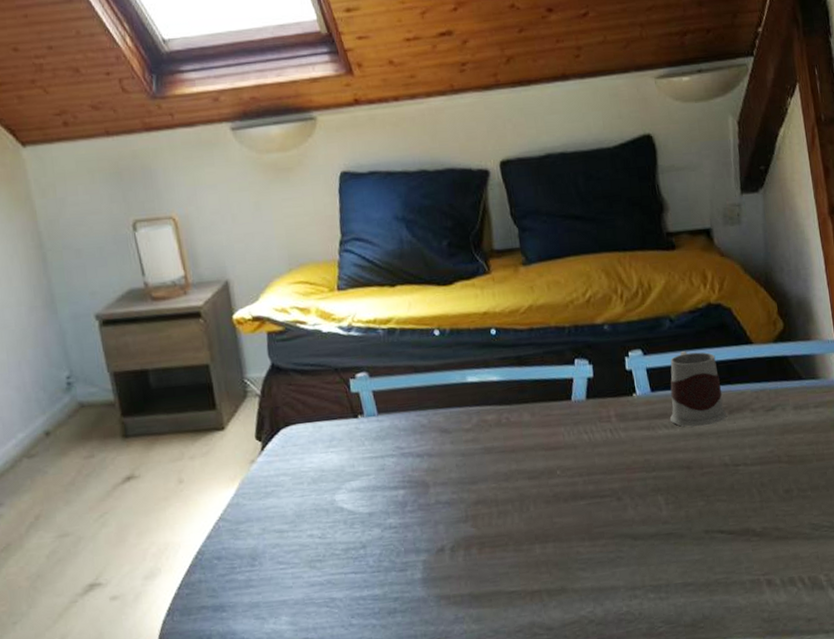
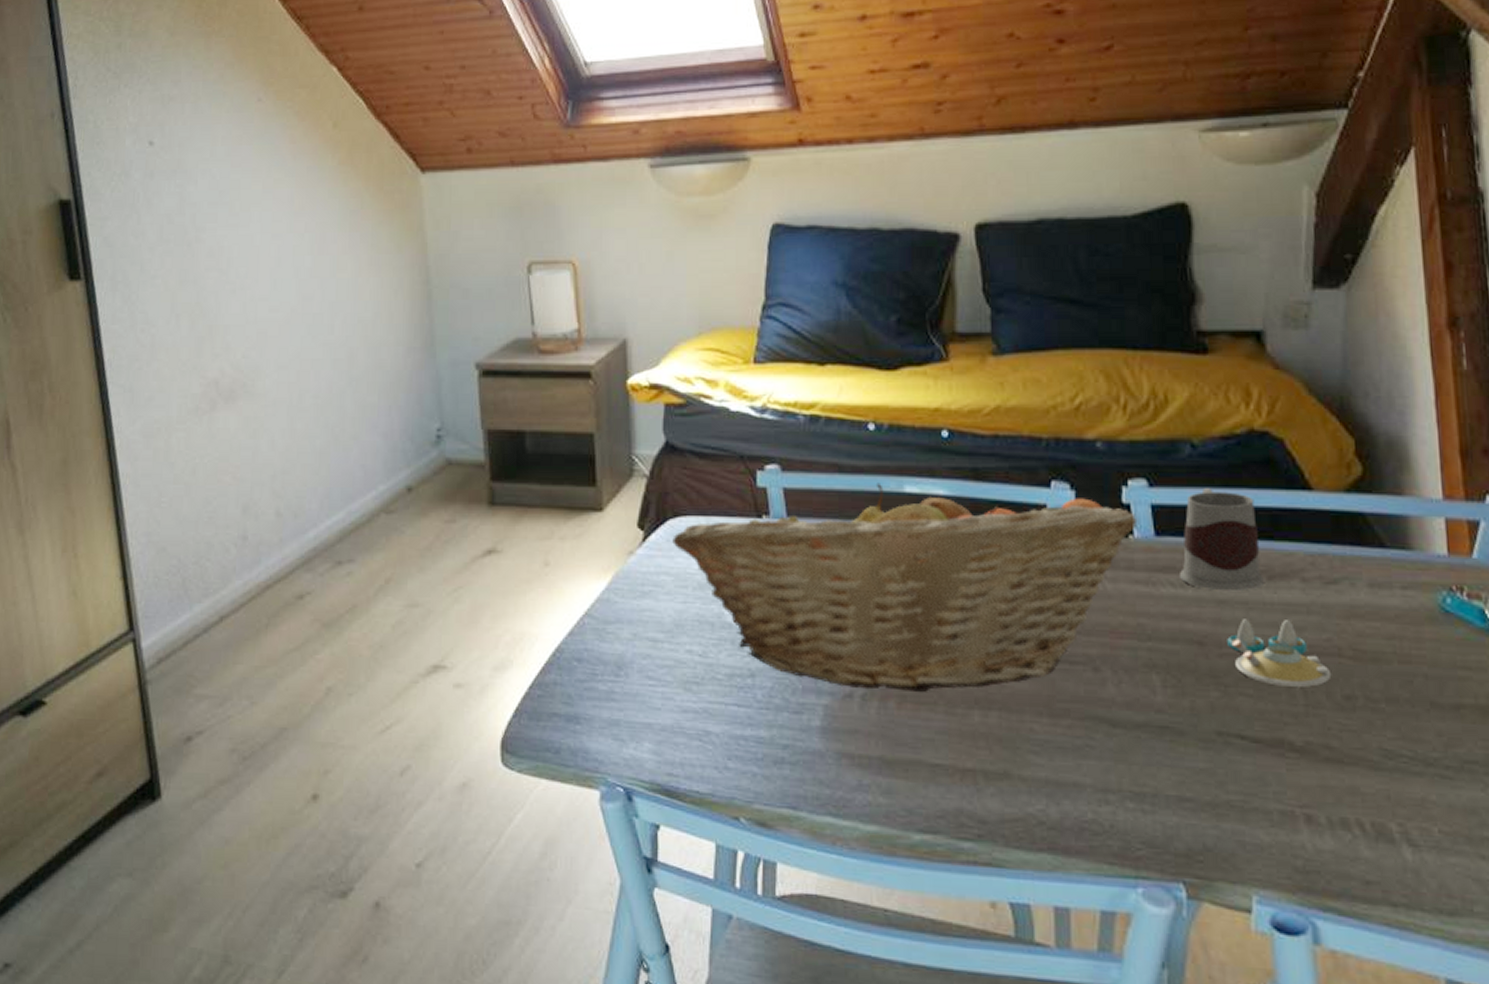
fruit basket: none [286,370,638,544] -> present [672,482,1138,693]
salt and pepper shaker set: none [706,441,776,491] -> present [1227,619,1332,687]

